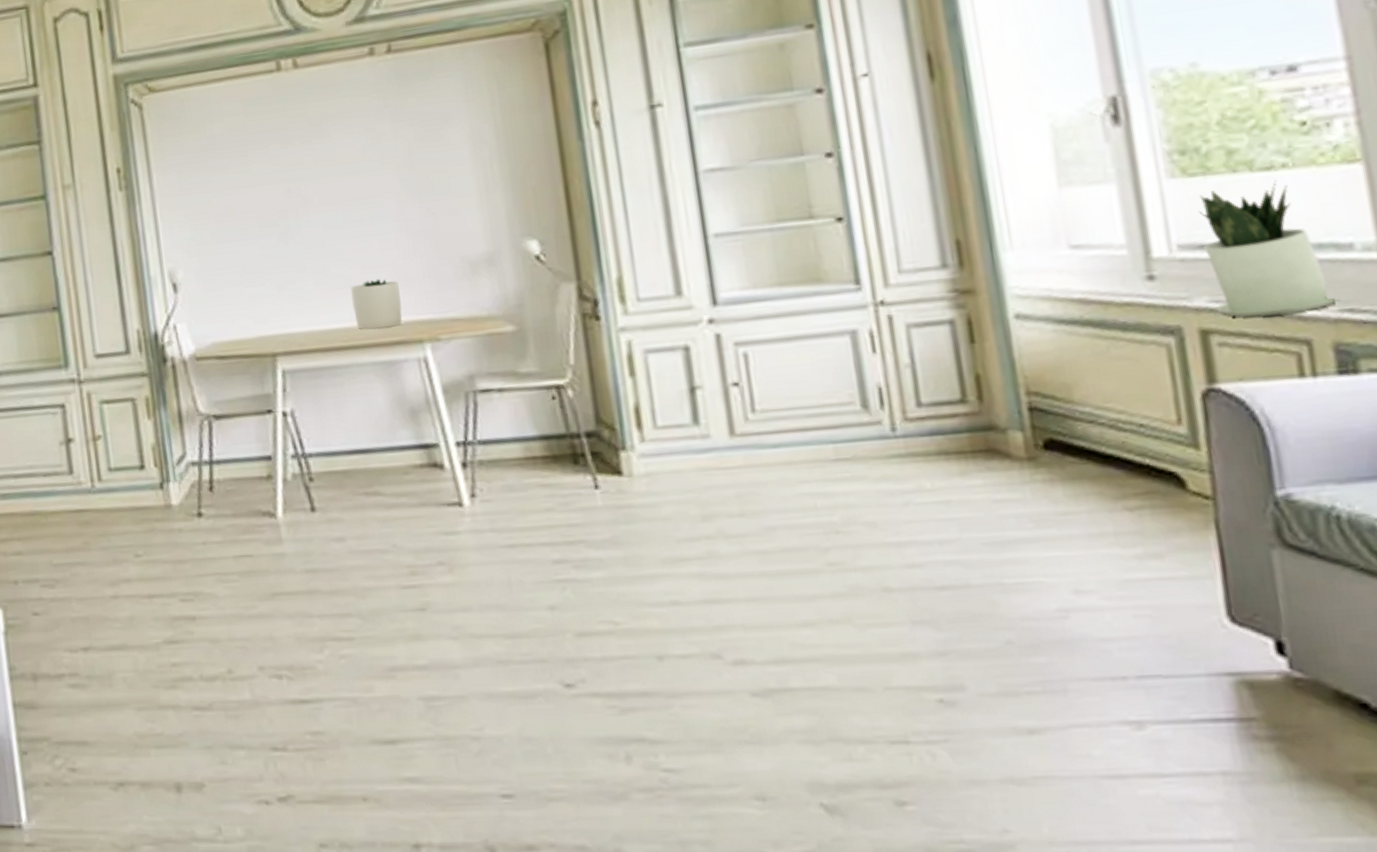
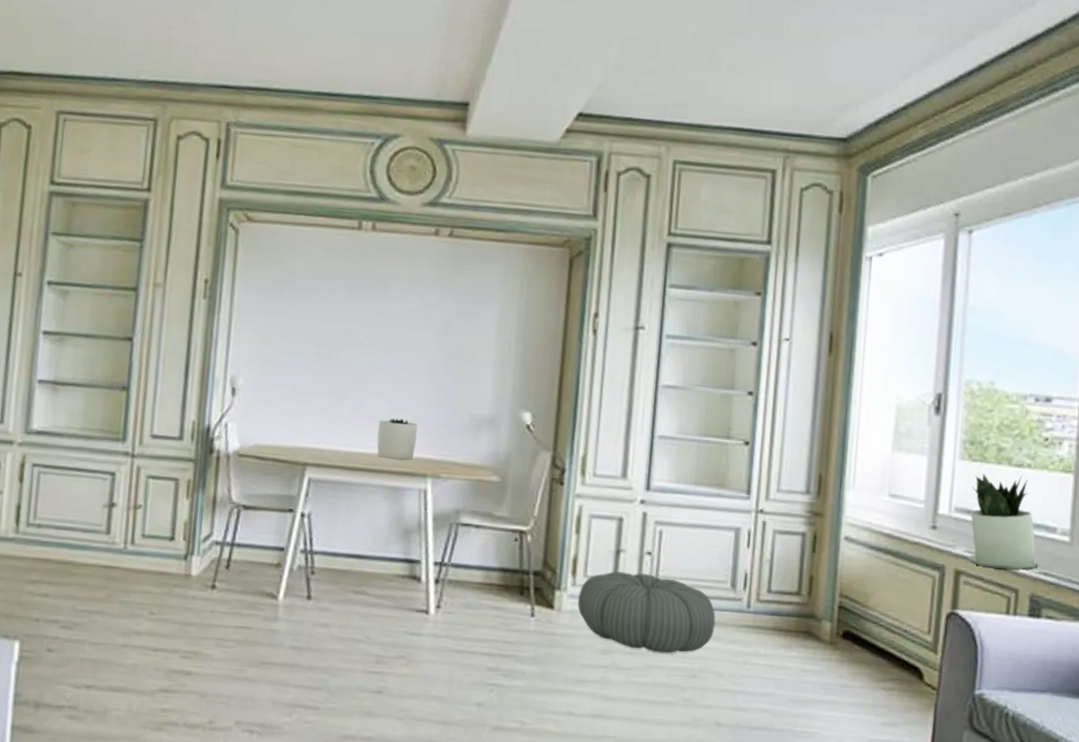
pouf: none [651,410,852,509] -> present [578,571,716,654]

